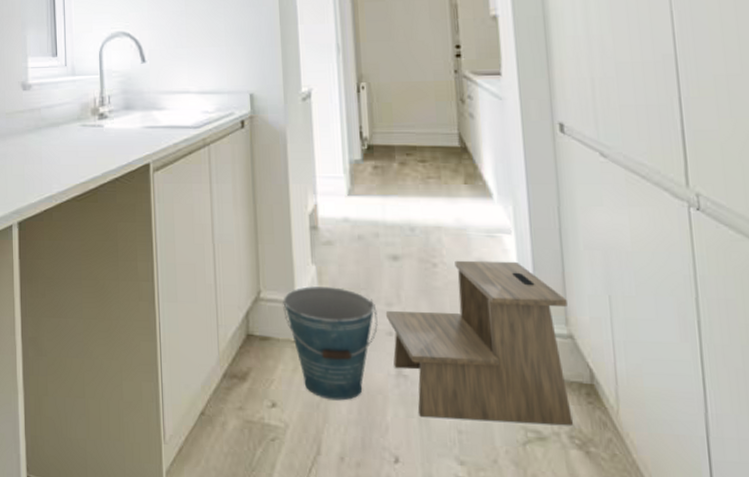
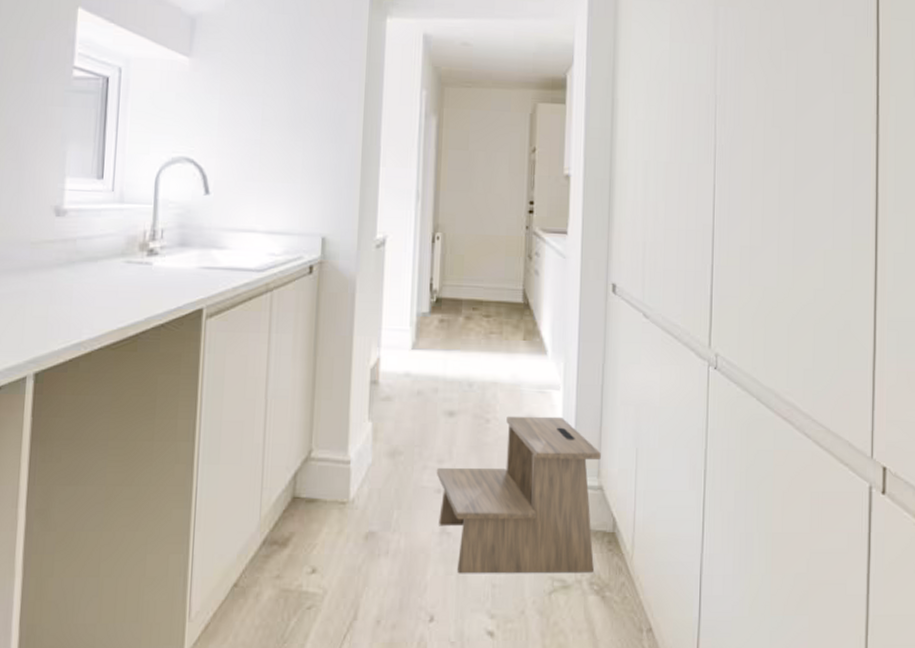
bucket: present [283,285,378,401] -> none [334,443,428,562]

